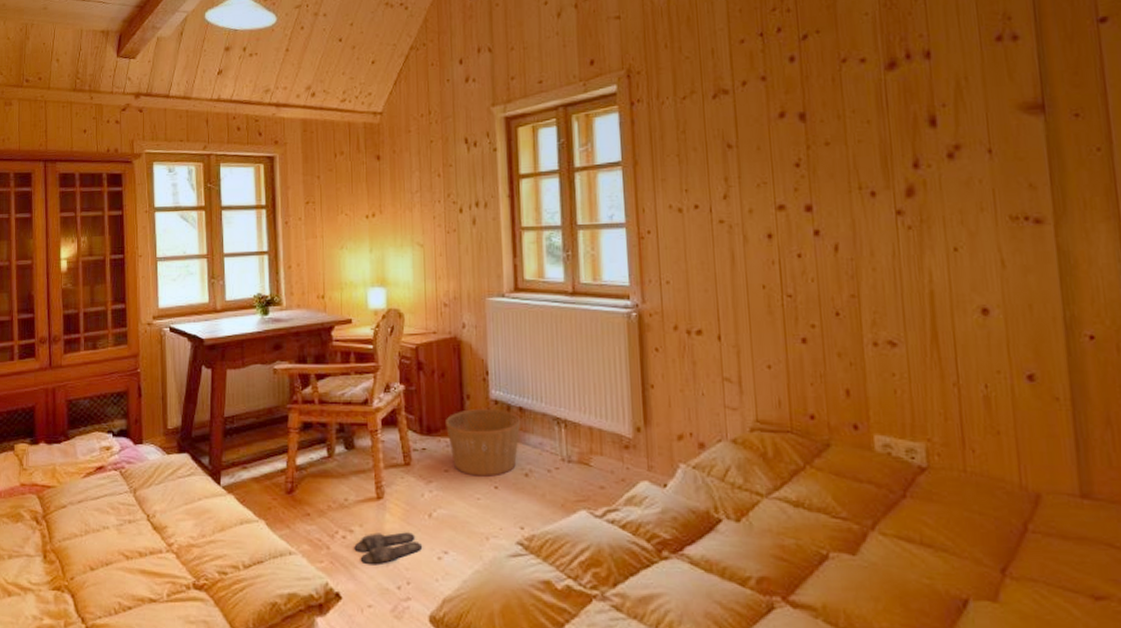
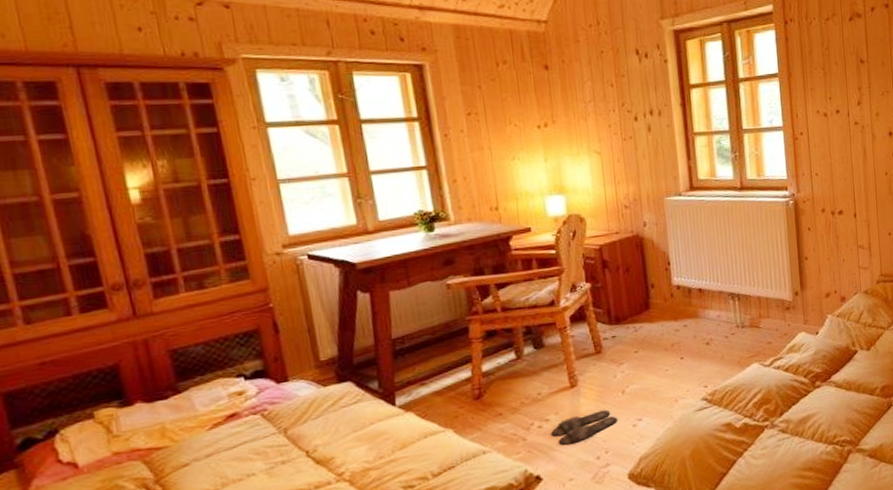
basket: present [446,409,521,477] -> none [633,293,701,353]

